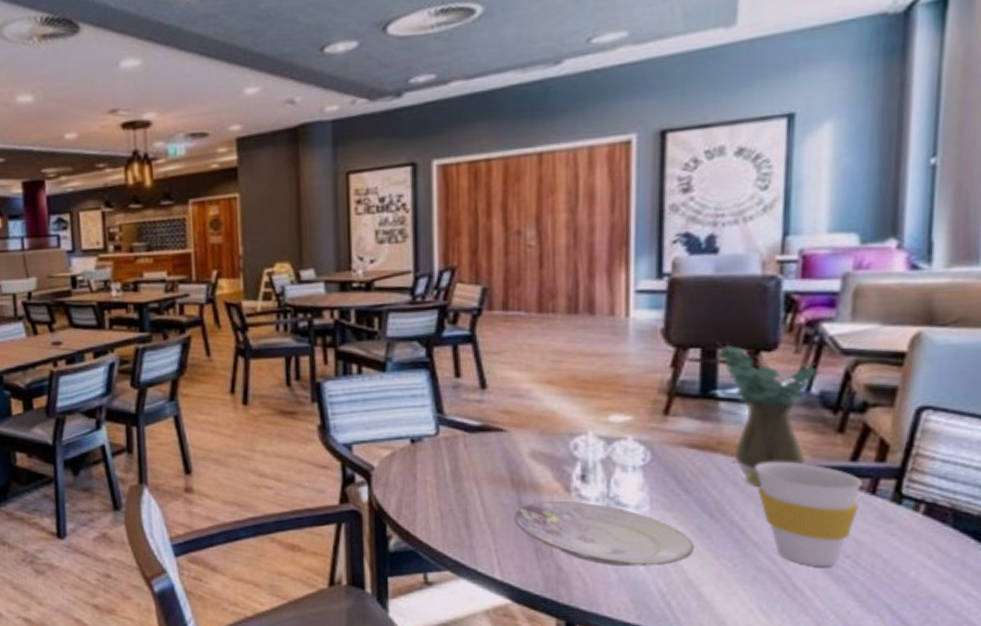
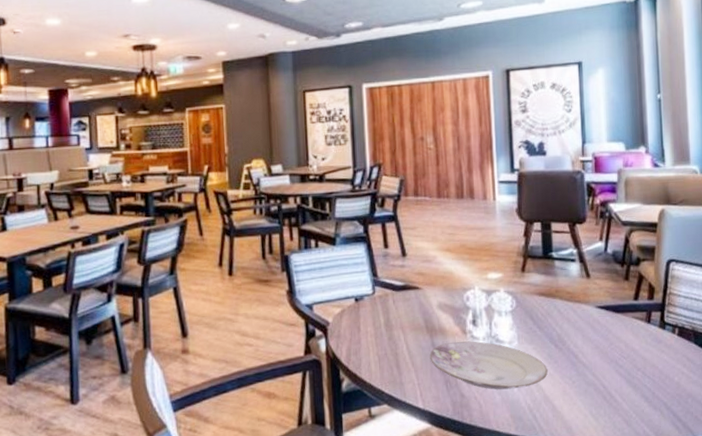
vase: present [716,342,817,487] -> none [550,217,610,322]
cup: present [754,461,862,567] -> none [579,302,642,379]

